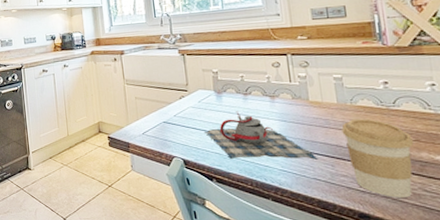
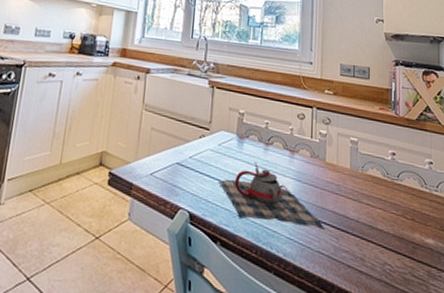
coffee cup: present [341,118,415,198] -> none [350,188,410,282]

